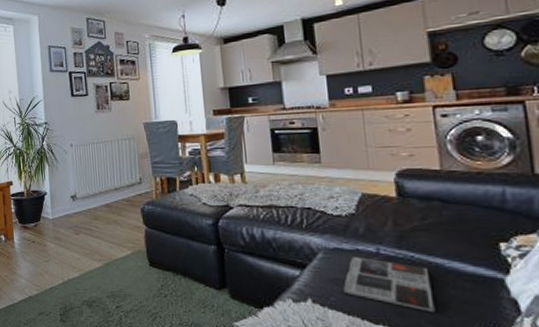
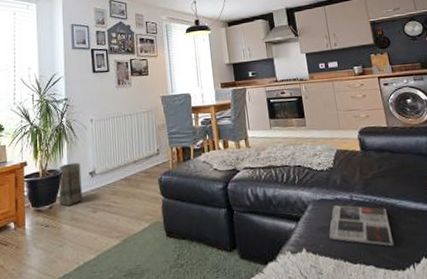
basket: none [42,185,66,226] -> present [59,162,83,206]

